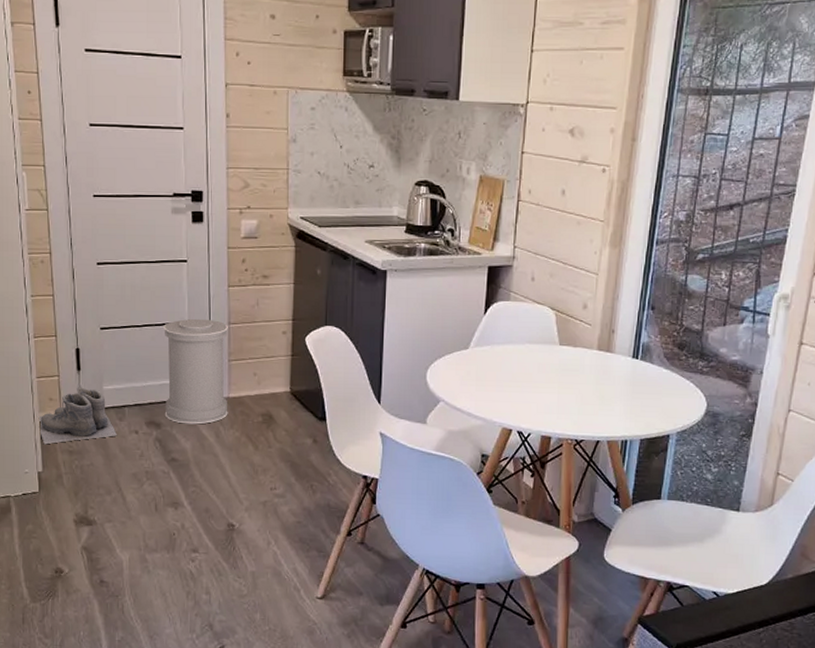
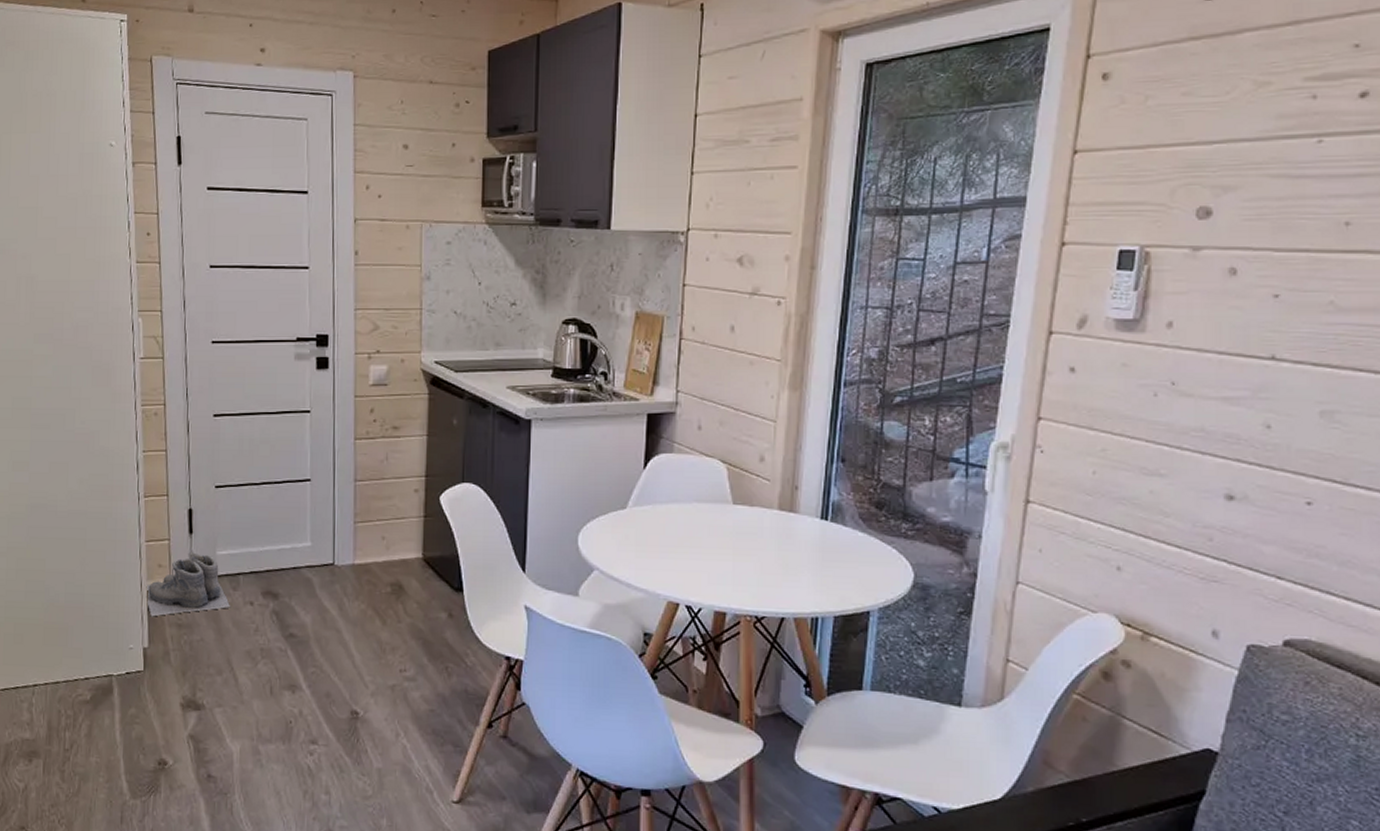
trash can: present [164,318,228,425] -> none [282,475,354,595]

